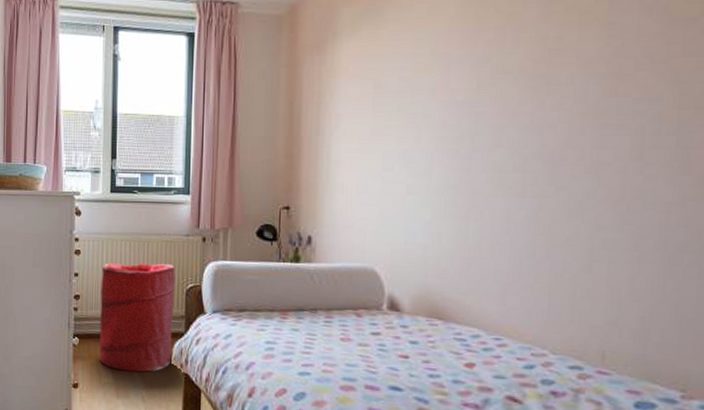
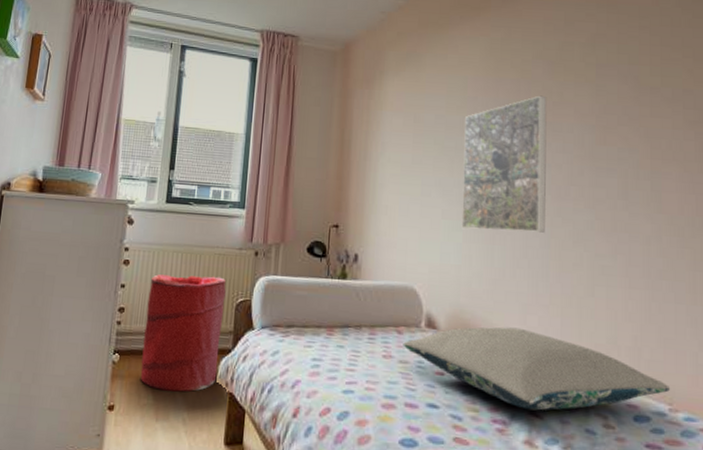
pillow: none [362,308,684,395] -> present [403,327,670,411]
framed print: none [429,43,541,205] -> present [461,95,547,233]

